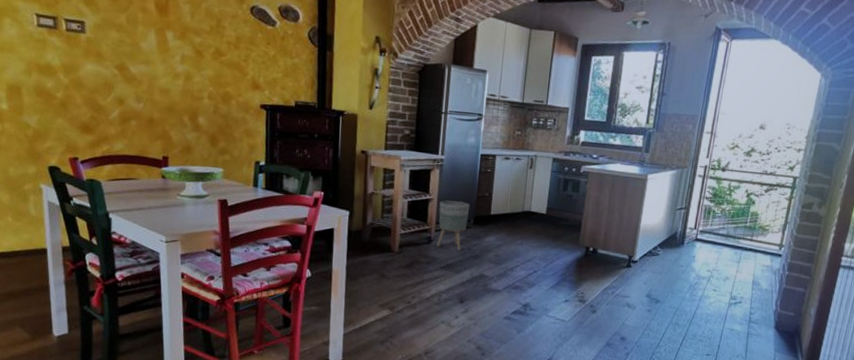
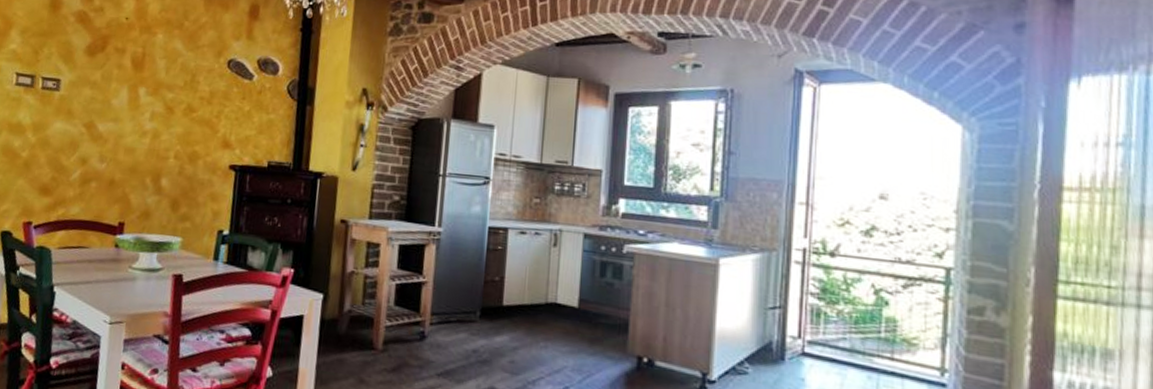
planter: present [437,200,470,251] -> none [432,284,476,353]

